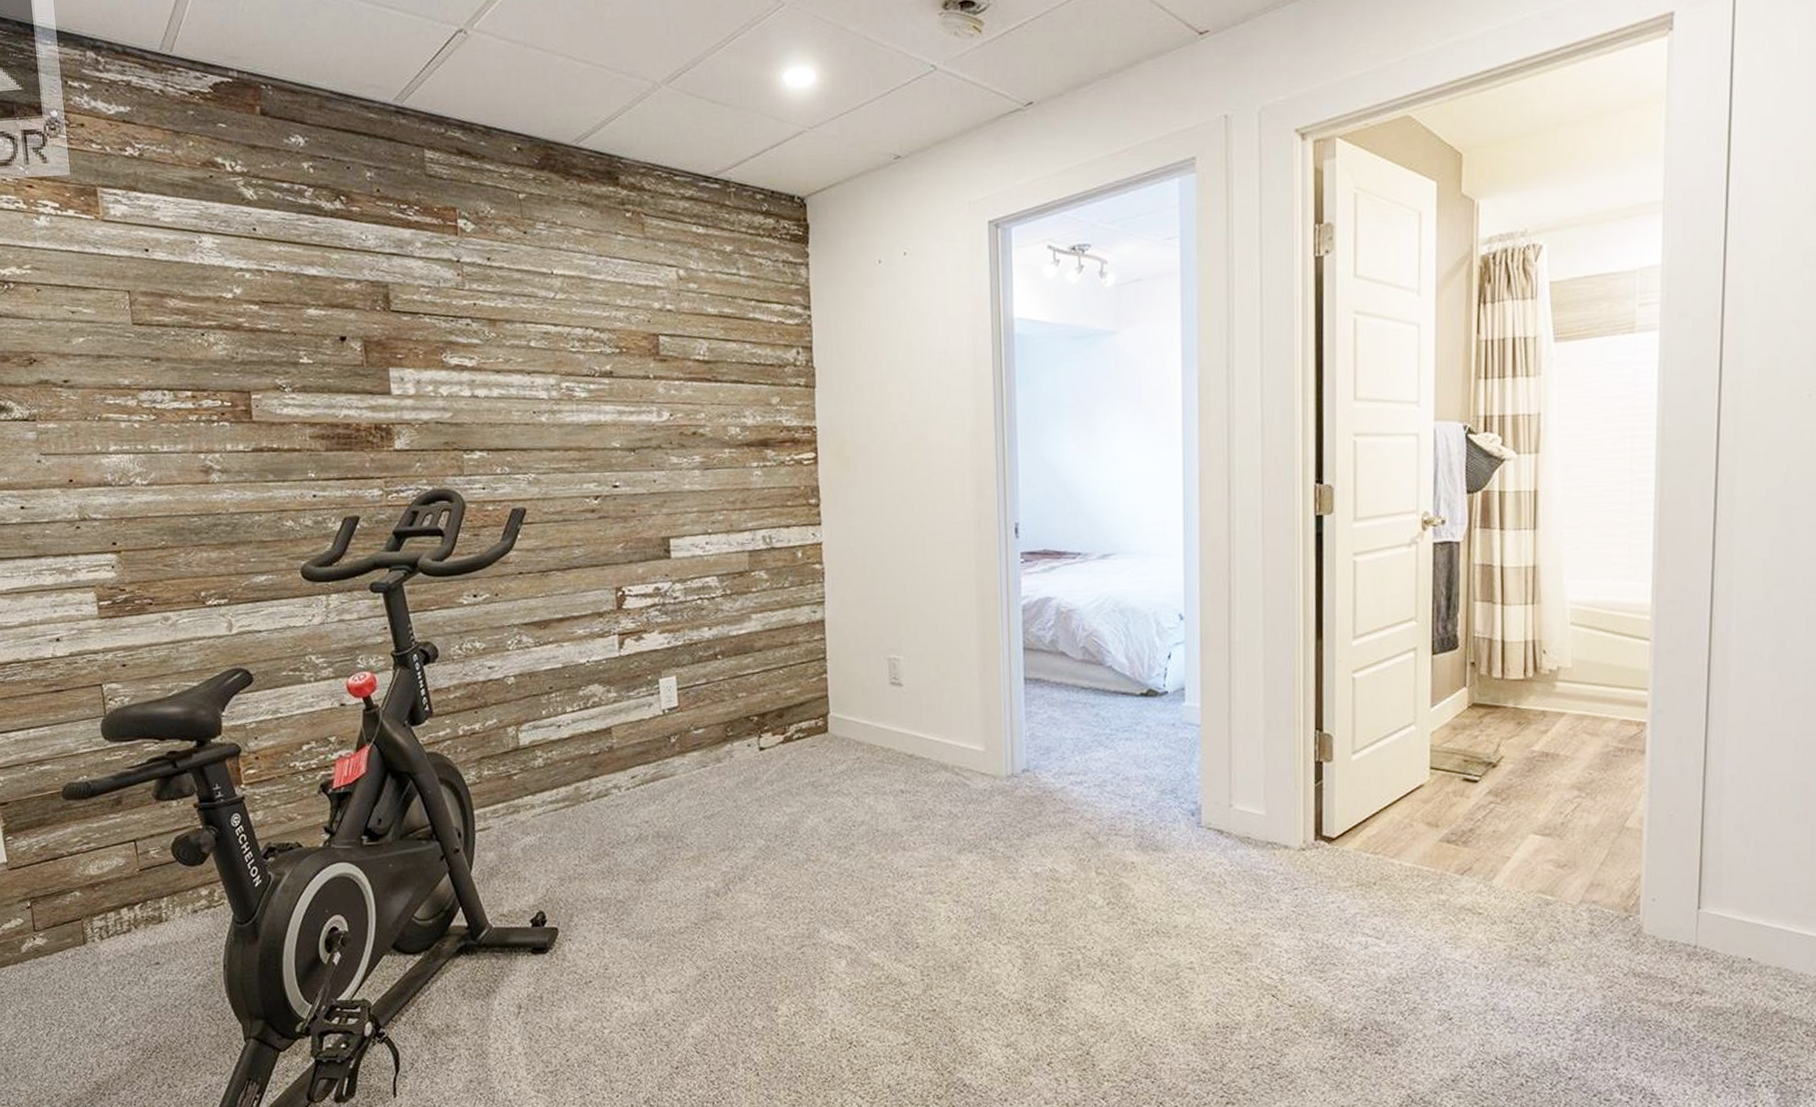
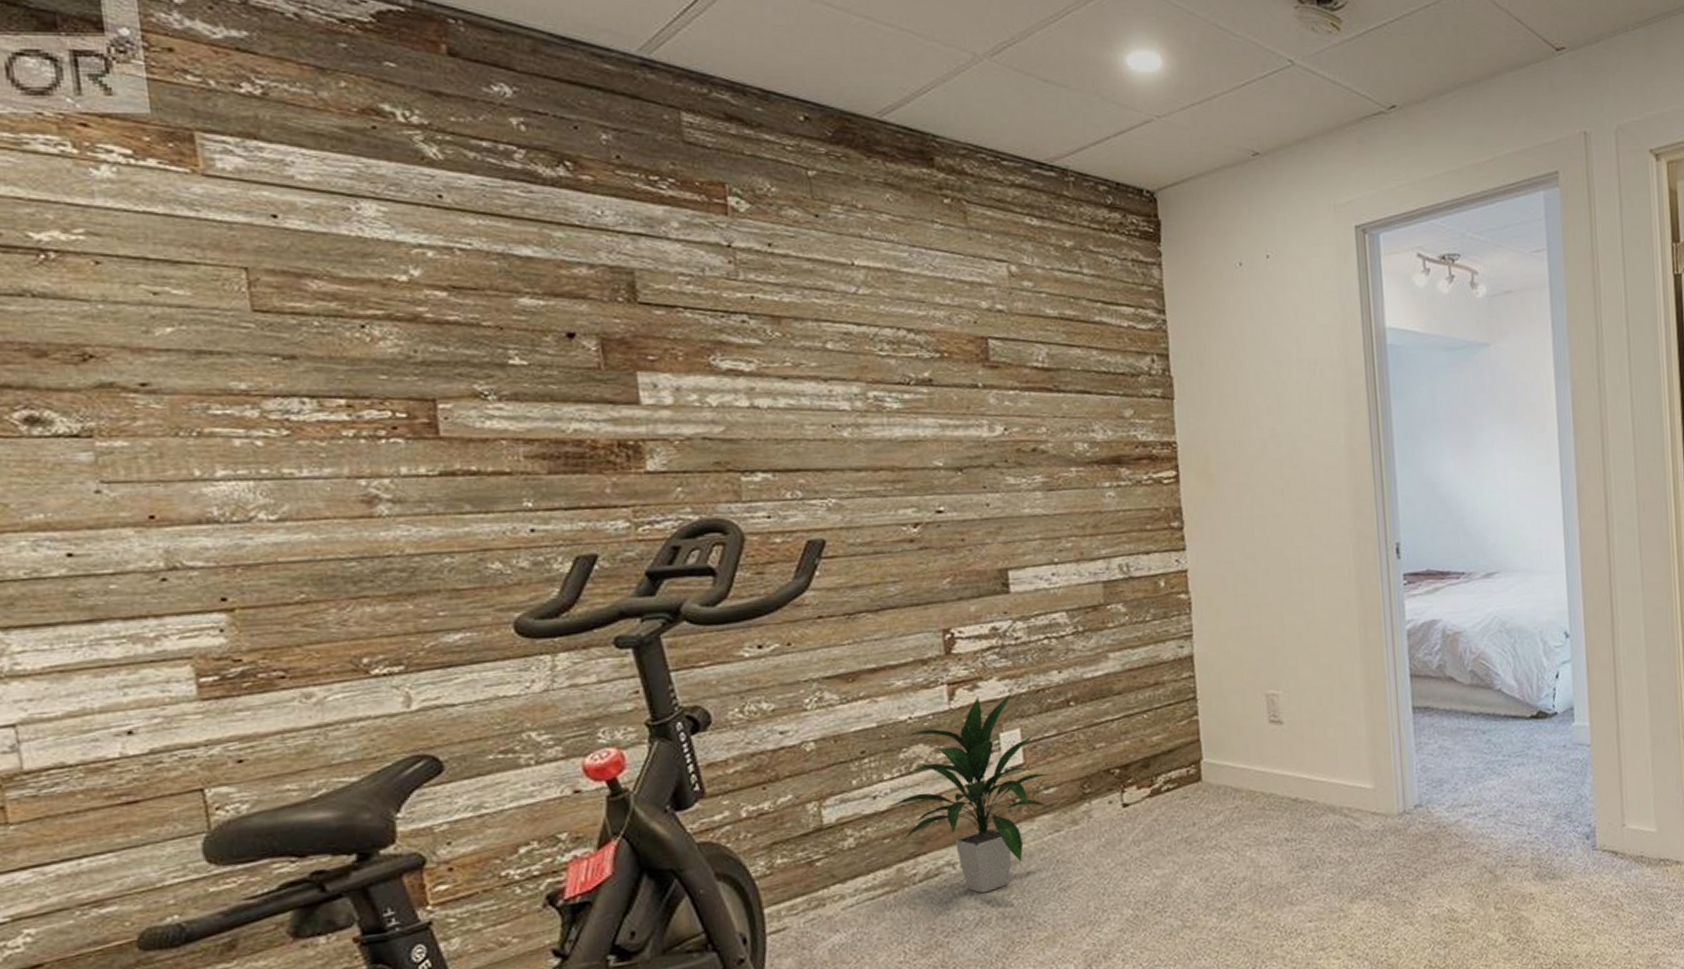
indoor plant: none [568,644,699,814] -> present [887,692,1051,894]

